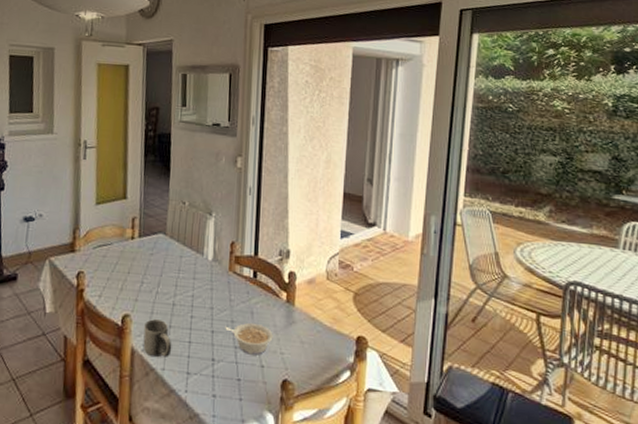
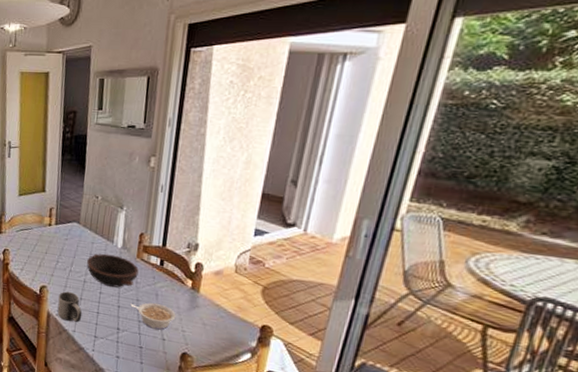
bowl: none [175,268,232,308] -> present [87,253,139,288]

